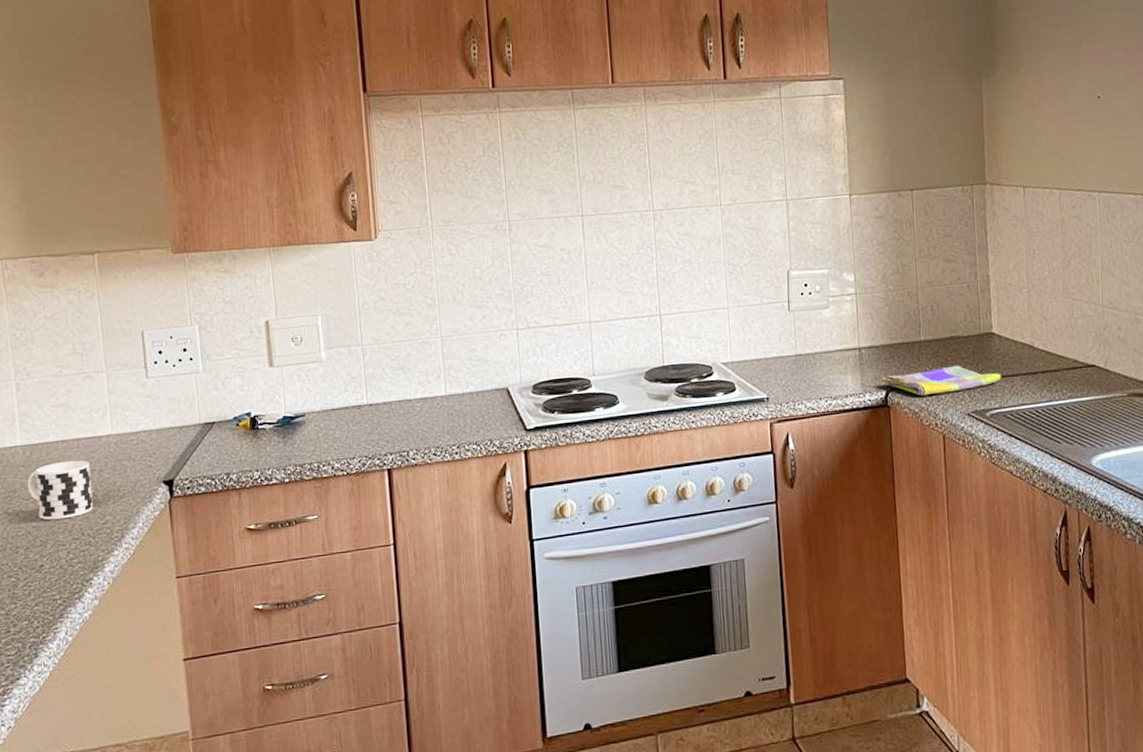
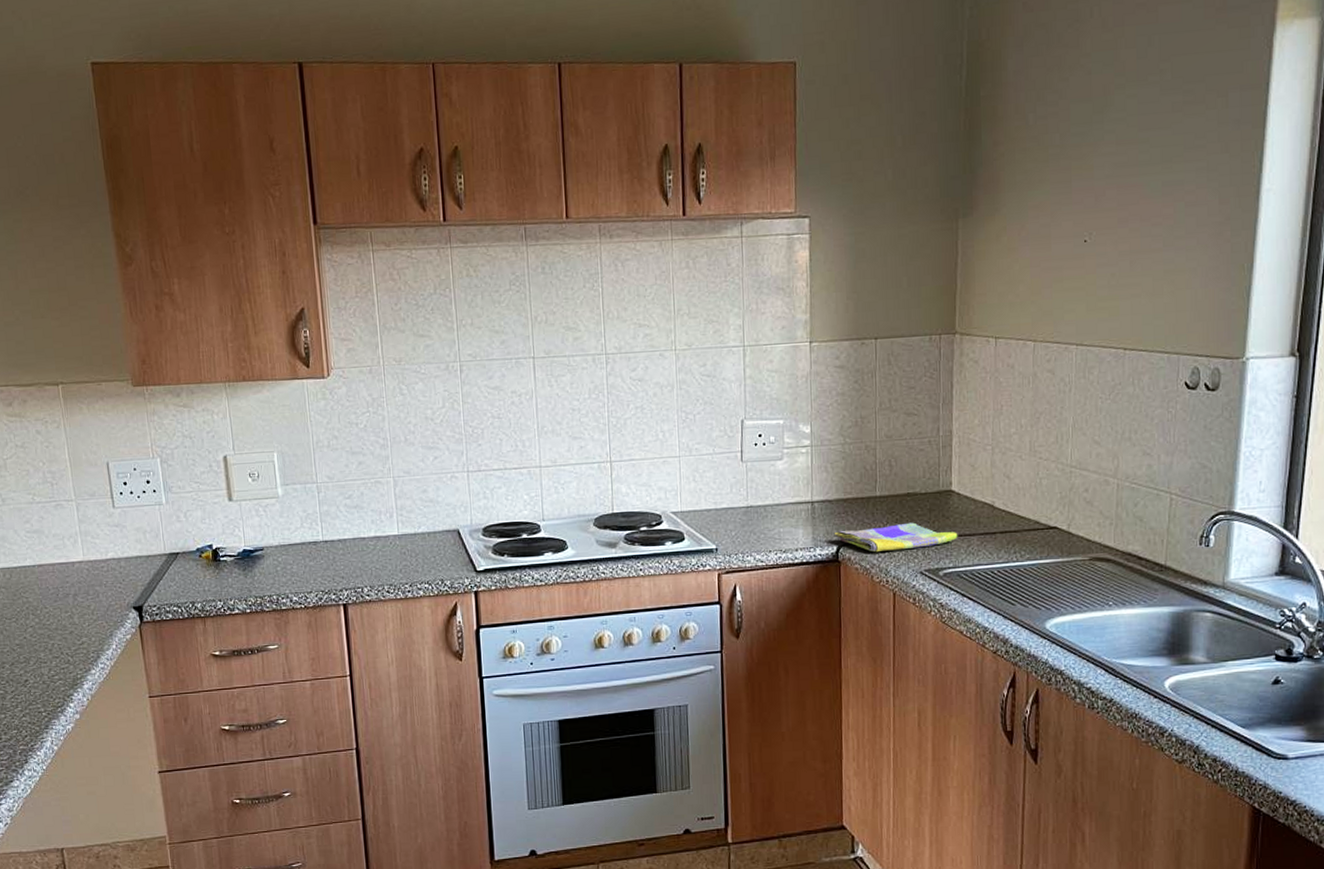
cup: present [27,460,93,521] -> none [9,584,70,639]

